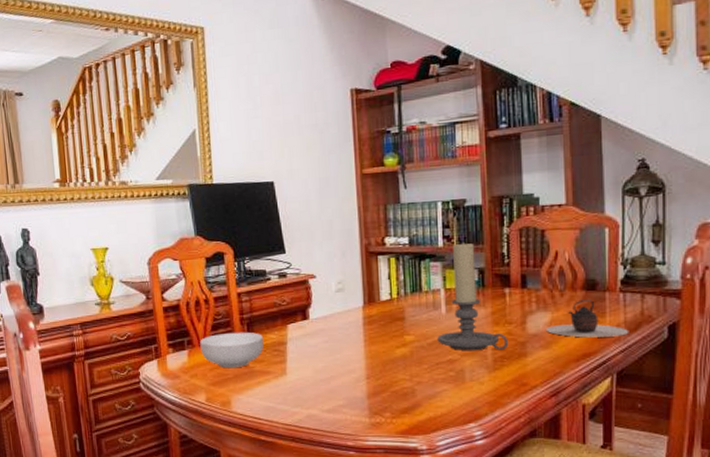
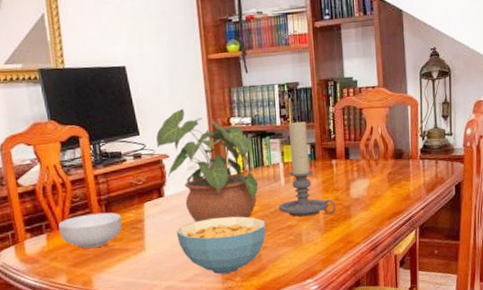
potted plant: none [303,227,415,349] -> present [156,109,259,223]
cereal bowl: none [321,345,423,408] -> present [177,216,266,274]
teapot: present [546,299,629,338] -> none [365,166,428,199]

